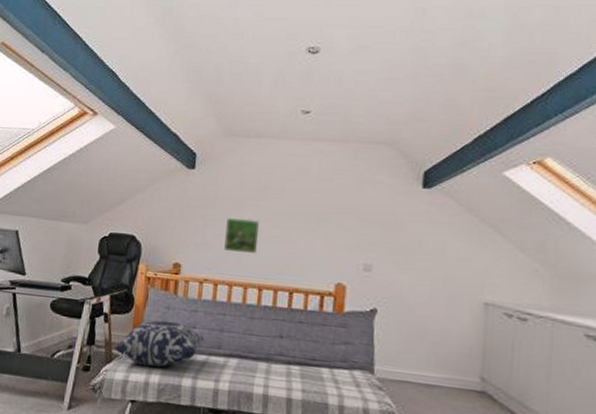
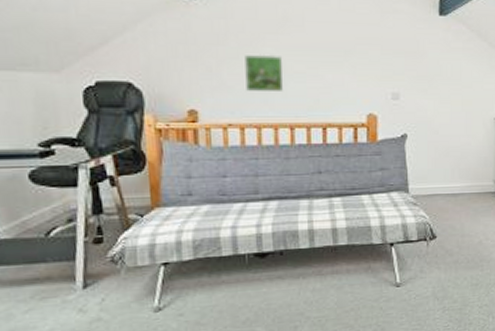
cushion: present [114,320,204,368] -> none [130,173,238,226]

